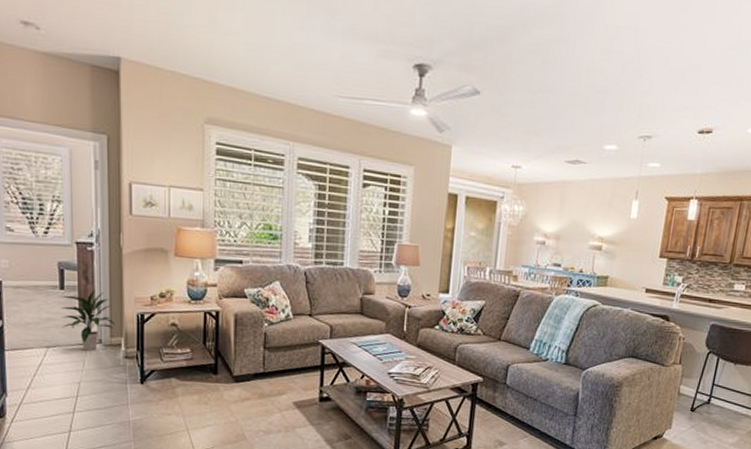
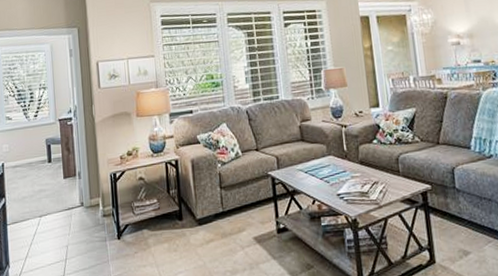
indoor plant: present [61,289,115,351] -> none [49,157,93,215]

